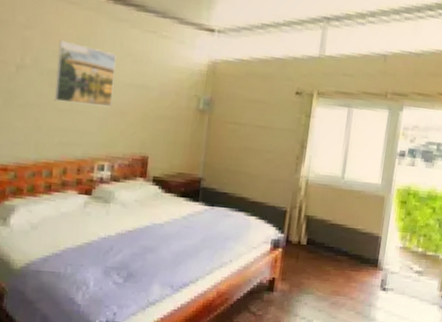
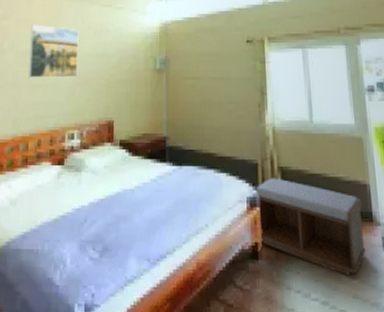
bench: none [277,224,372,308] -> present [254,178,366,276]

